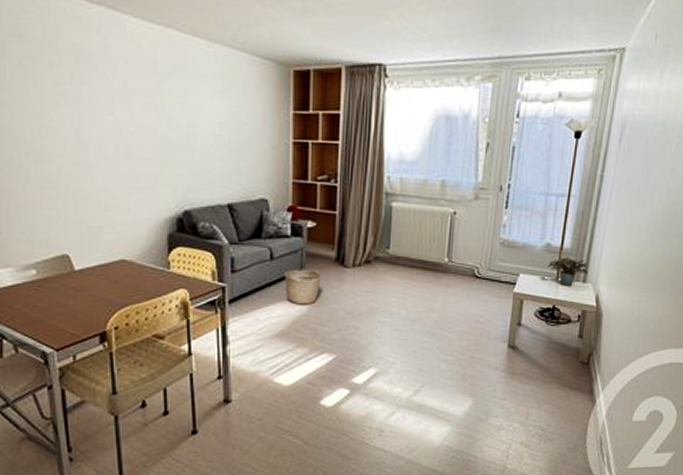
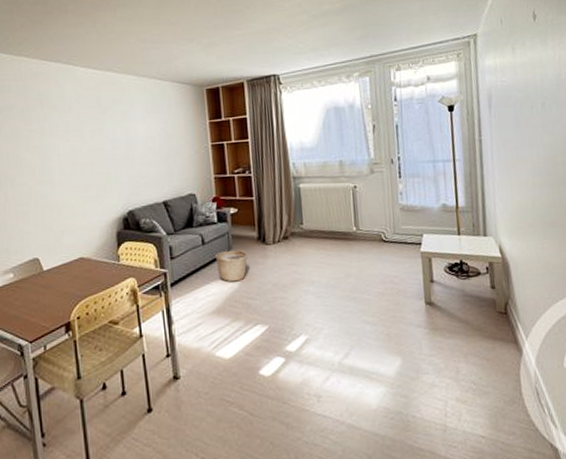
potted plant: present [547,257,588,286] -> none [447,214,486,241]

